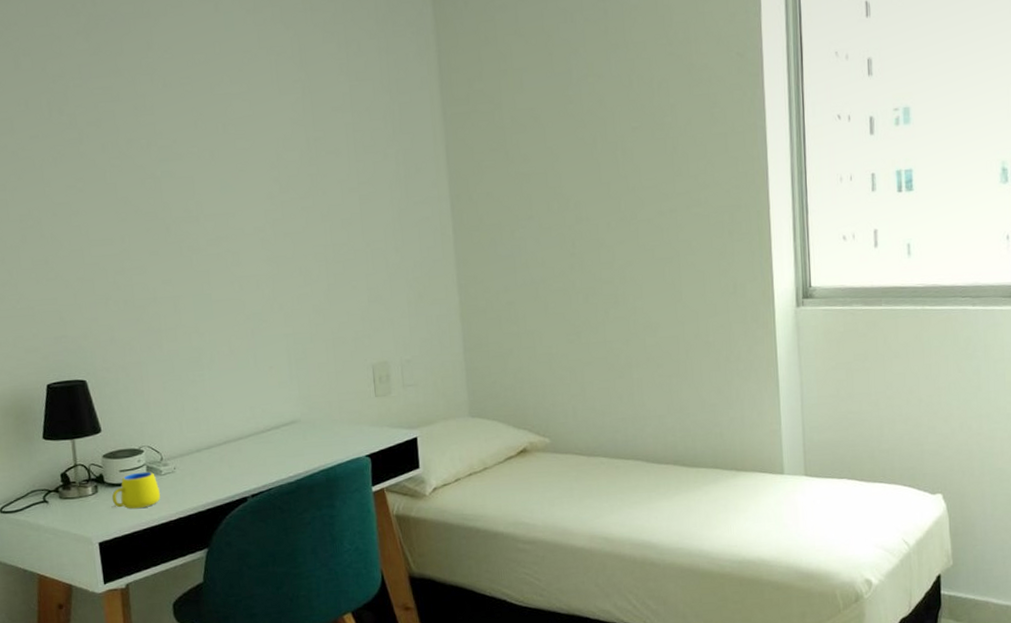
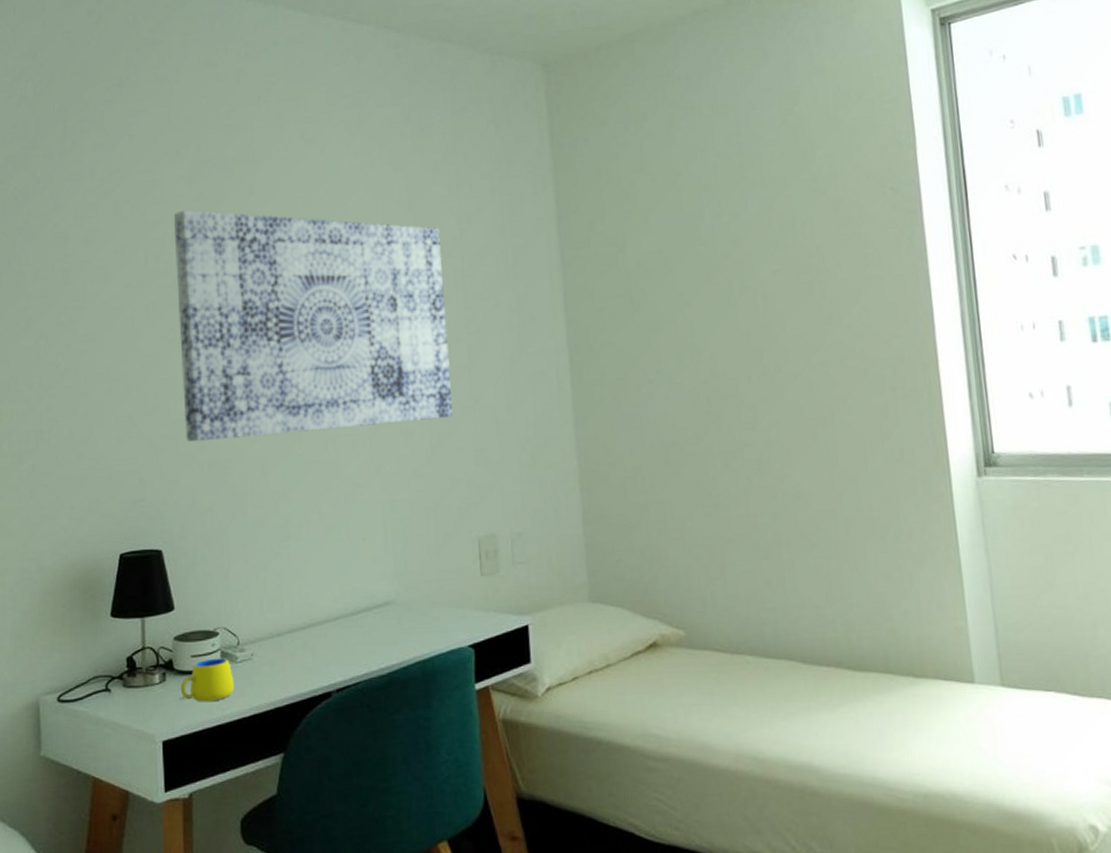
wall art: none [74,64,347,283] -> present [173,210,453,441]

